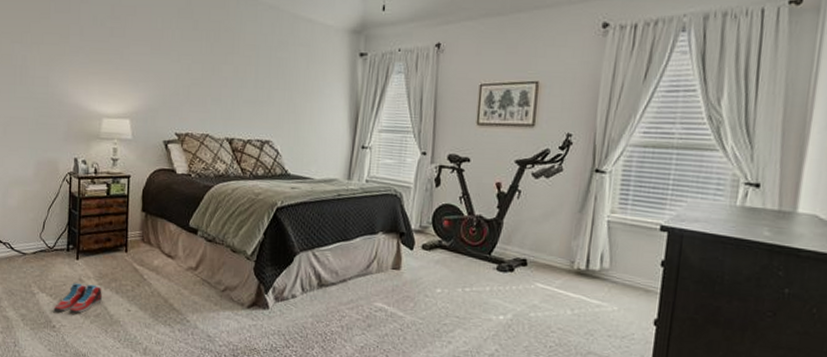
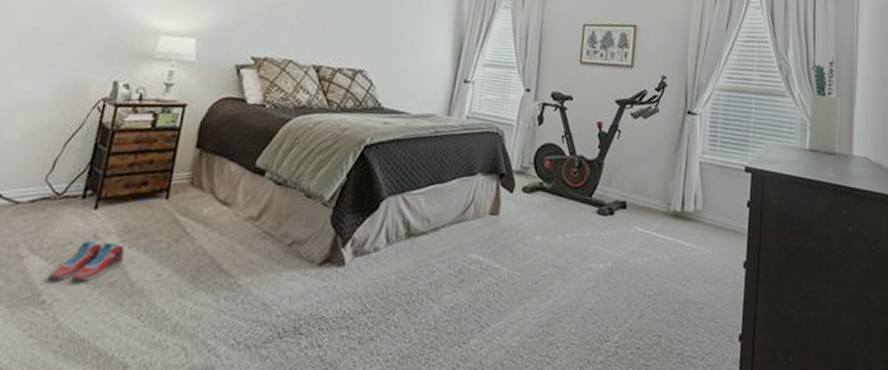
vase: none [740,103,787,213] -> present [808,56,840,156]

